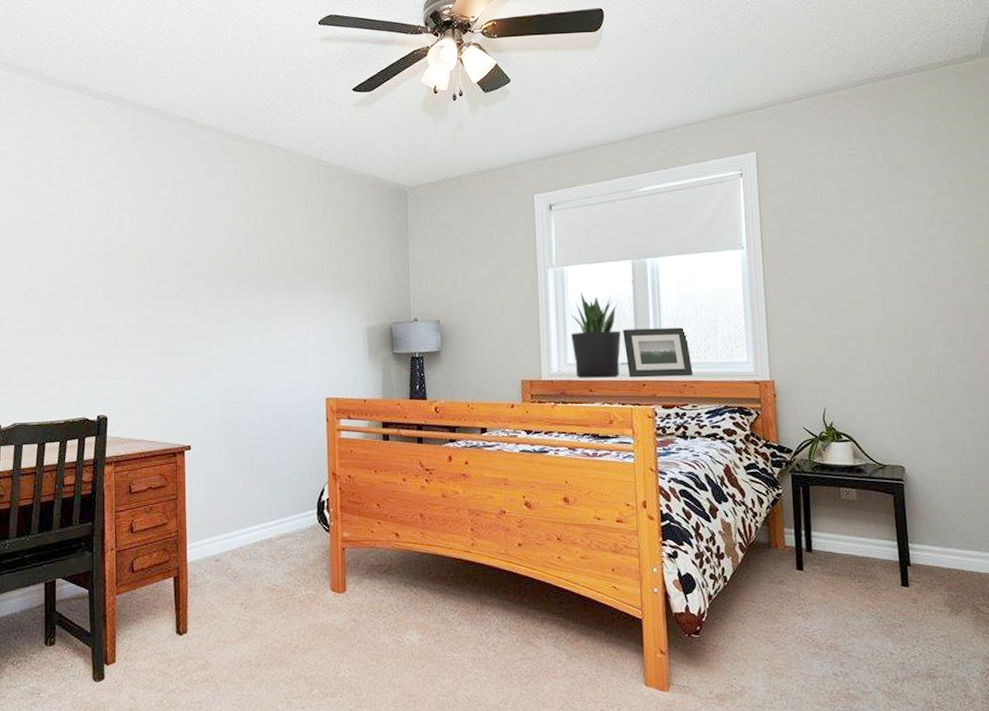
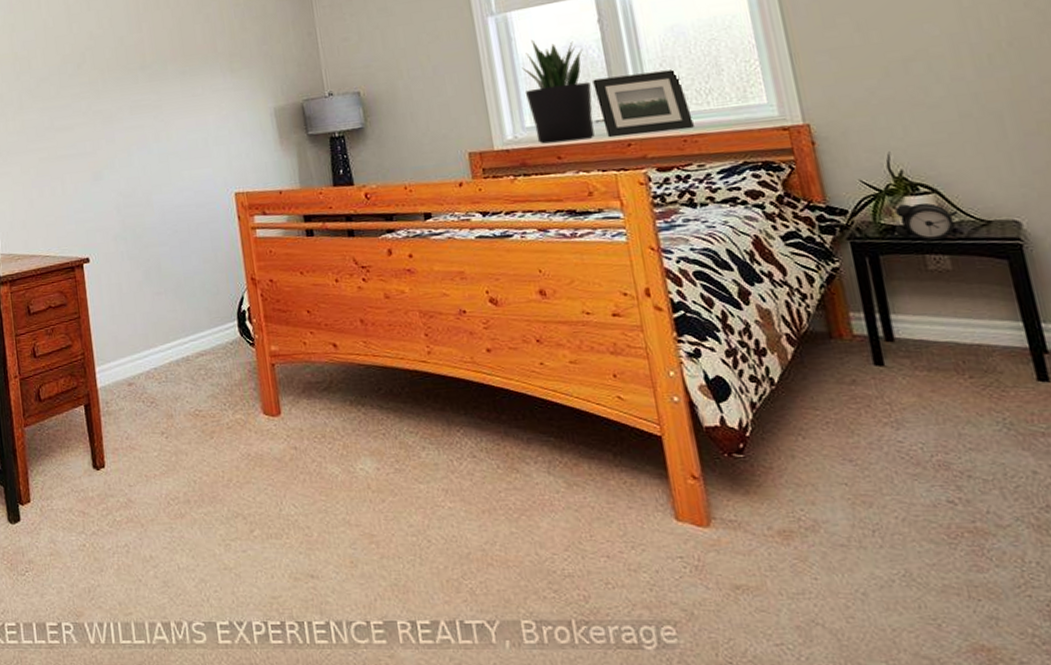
alarm clock: none [822,448,866,478] -> present [894,202,959,241]

